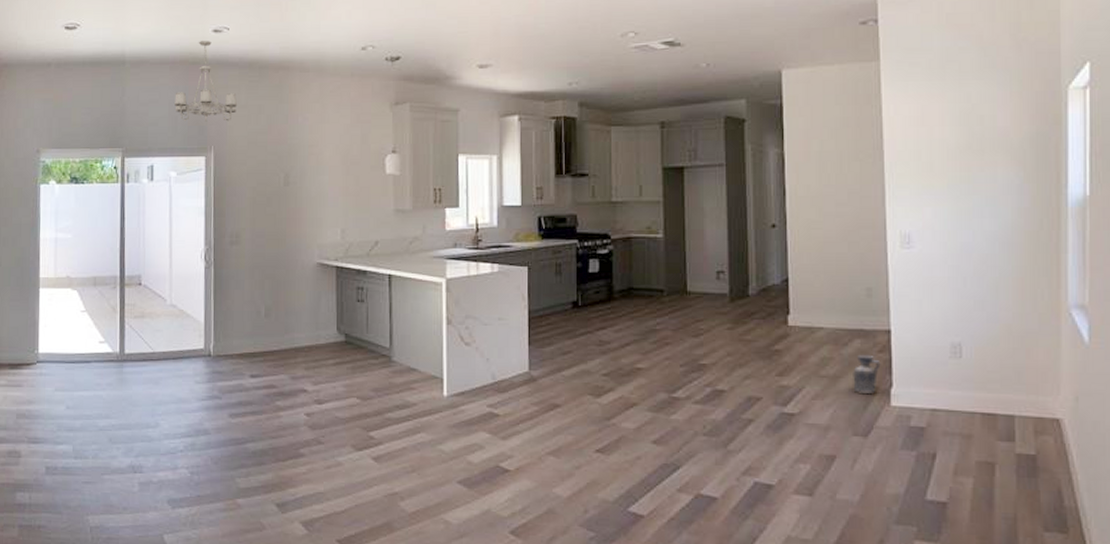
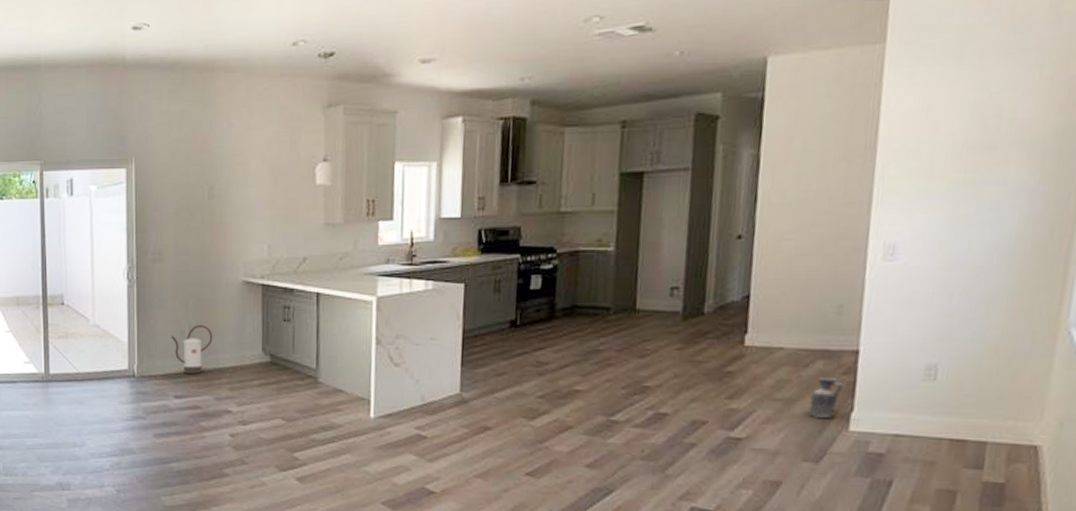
chandelier: present [175,41,238,122] -> none [93,39,159,131]
watering can: none [246,305,289,353] -> present [170,324,213,374]

